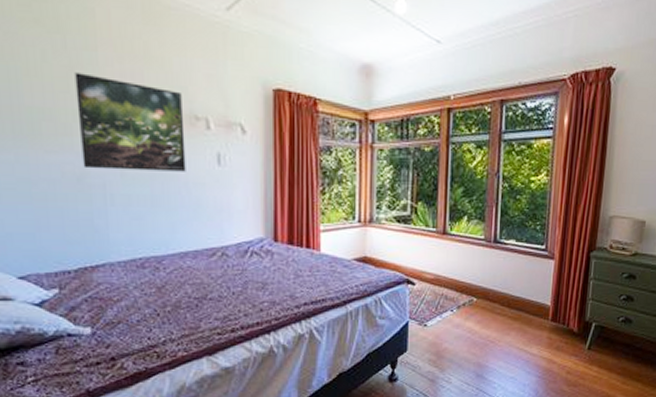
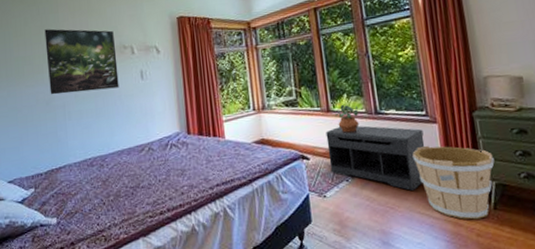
bench: none [436,252,539,326] -> present [326,125,425,191]
potted plant: none [451,227,476,260] -> present [335,104,360,133]
wooden bucket: none [523,281,599,358] -> present [412,145,495,220]

